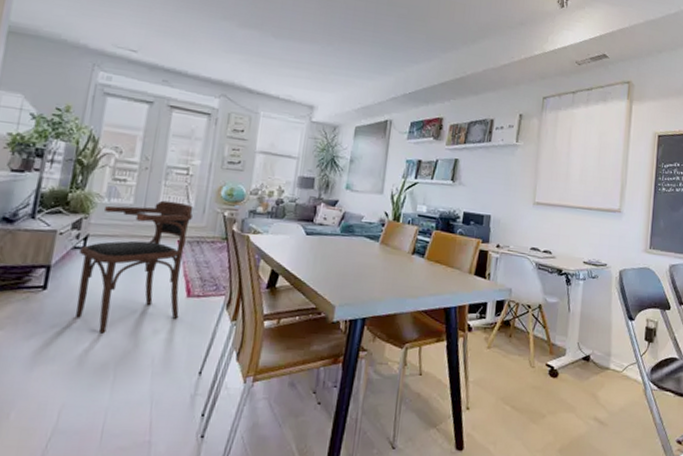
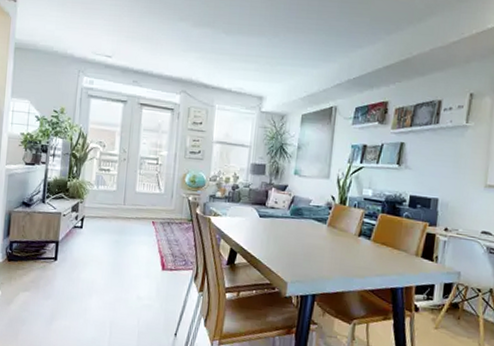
armchair: present [76,200,194,334] -> none [78,187,164,298]

